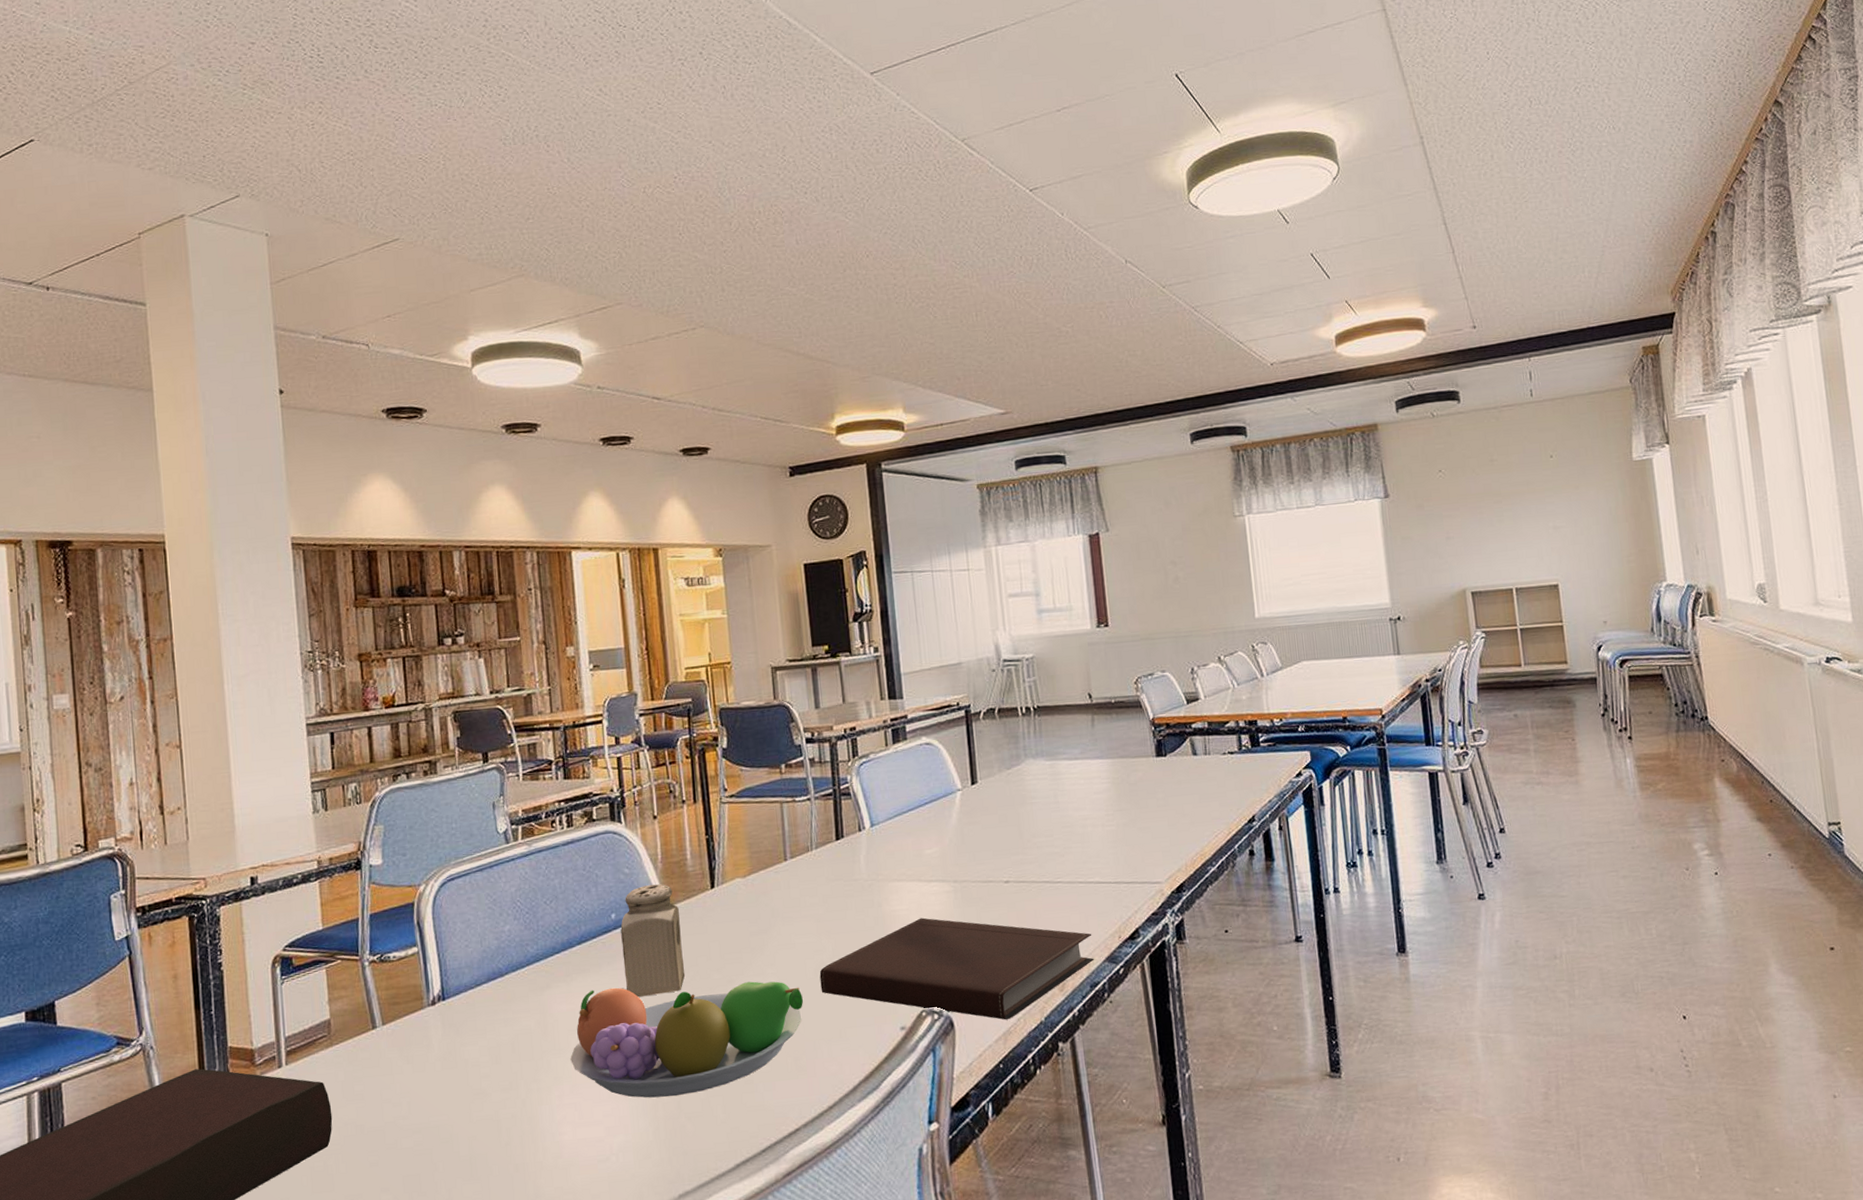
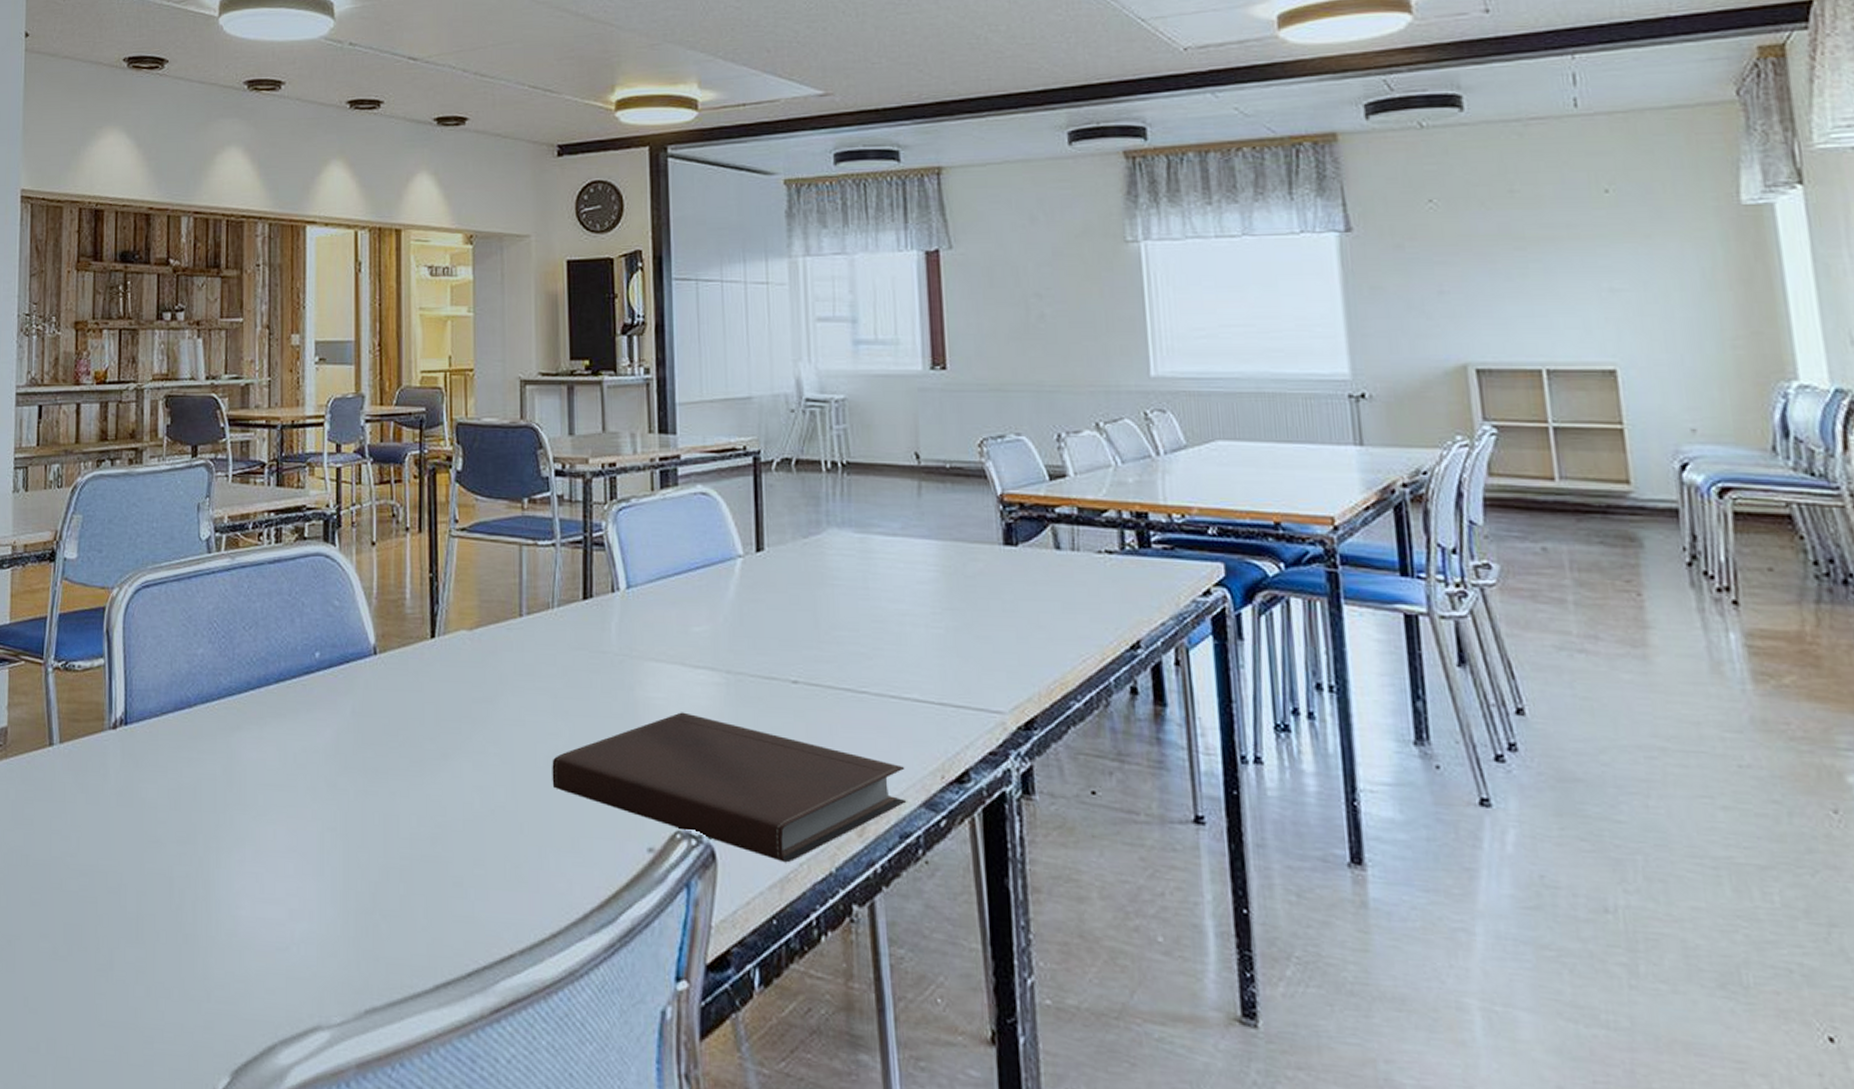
fruit bowl: present [570,981,803,1098] -> none [256,739,529,886]
salt shaker: present [620,884,686,998] -> none [324,624,393,758]

